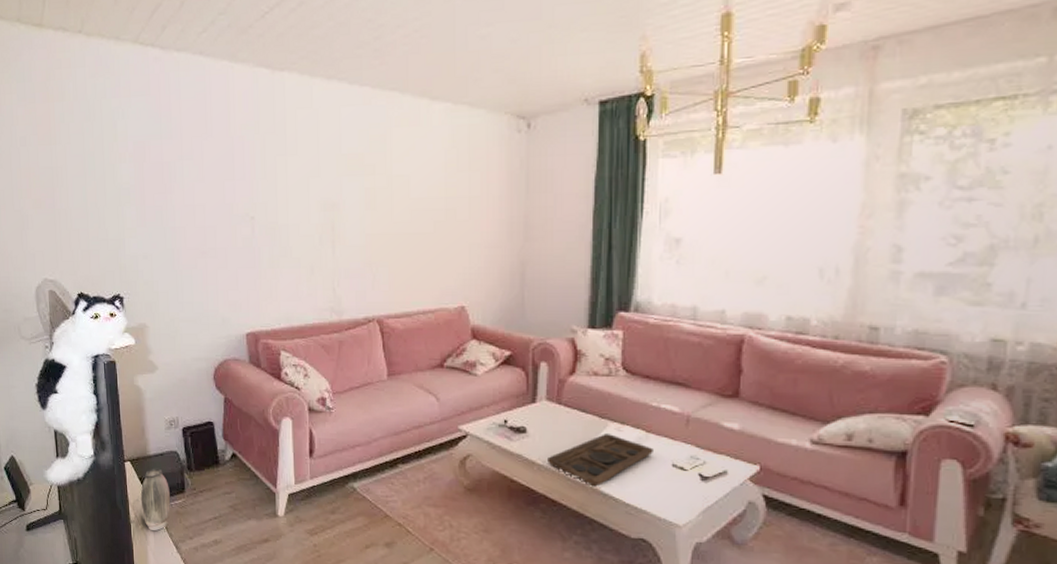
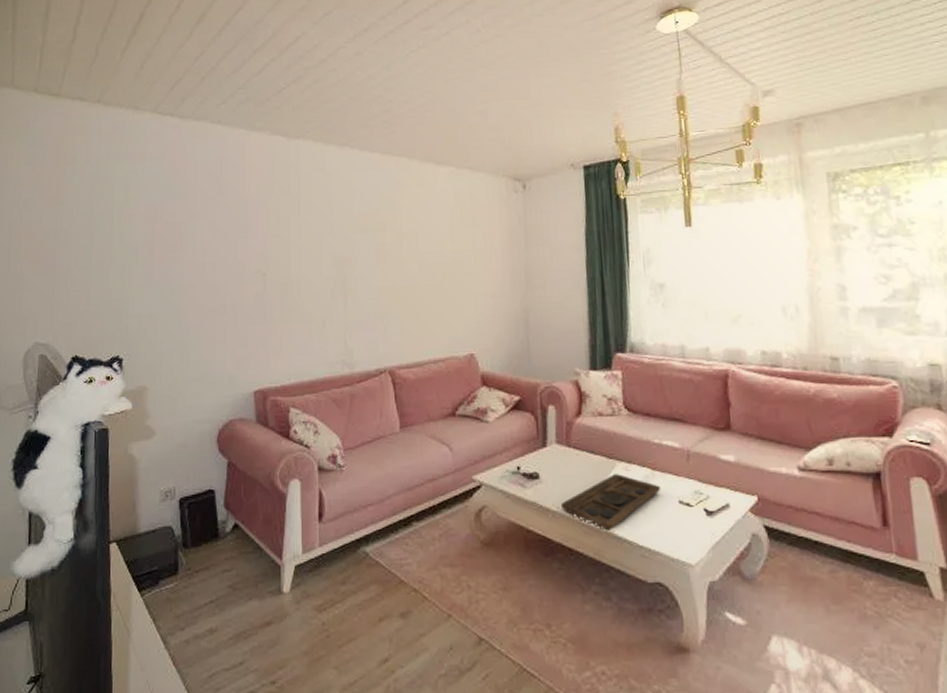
vase: present [140,469,170,531] -> none [125,549,160,625]

